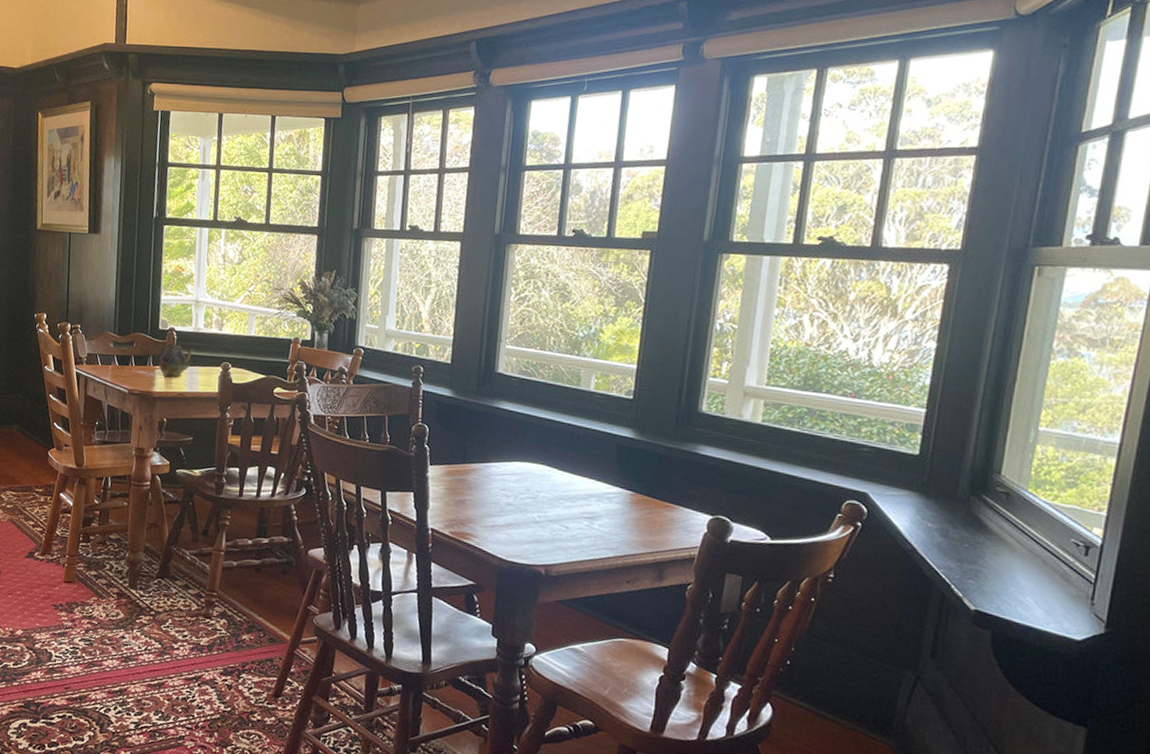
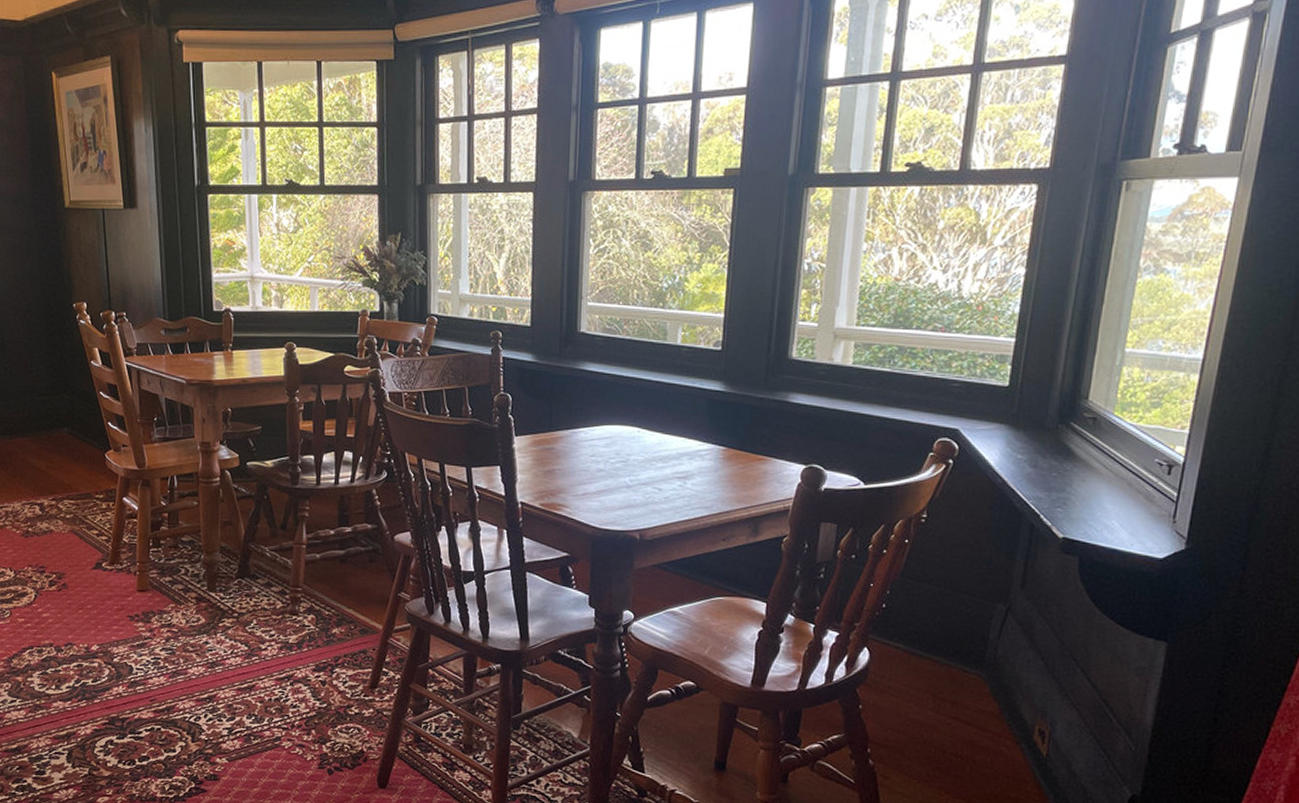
teapot: present [154,343,194,379] -> none [211,326,254,364]

